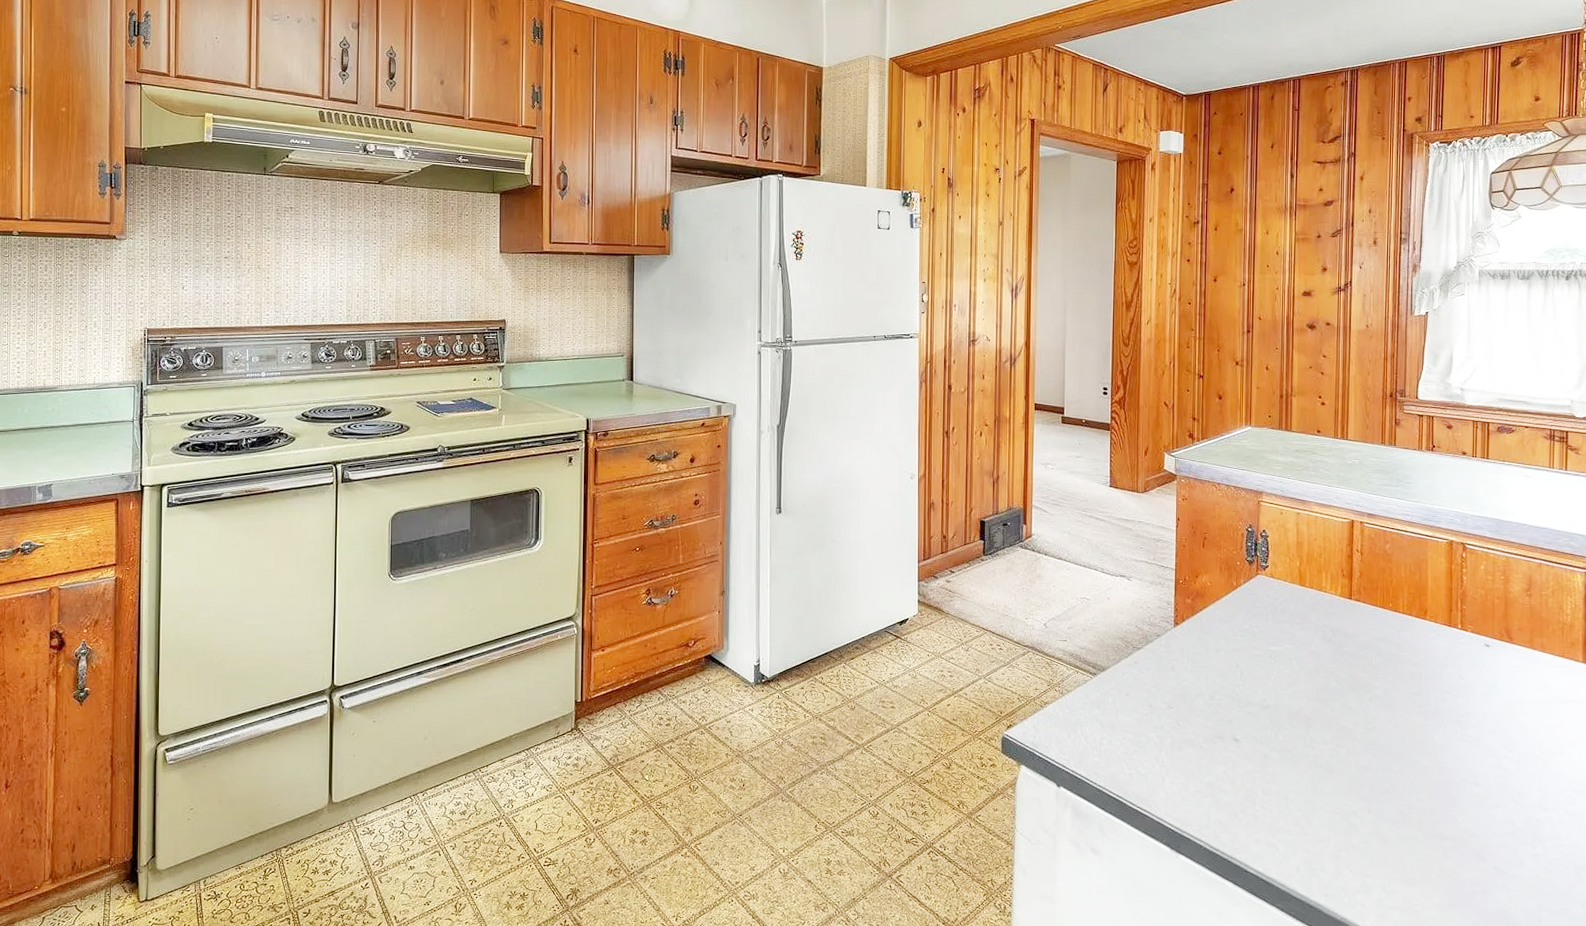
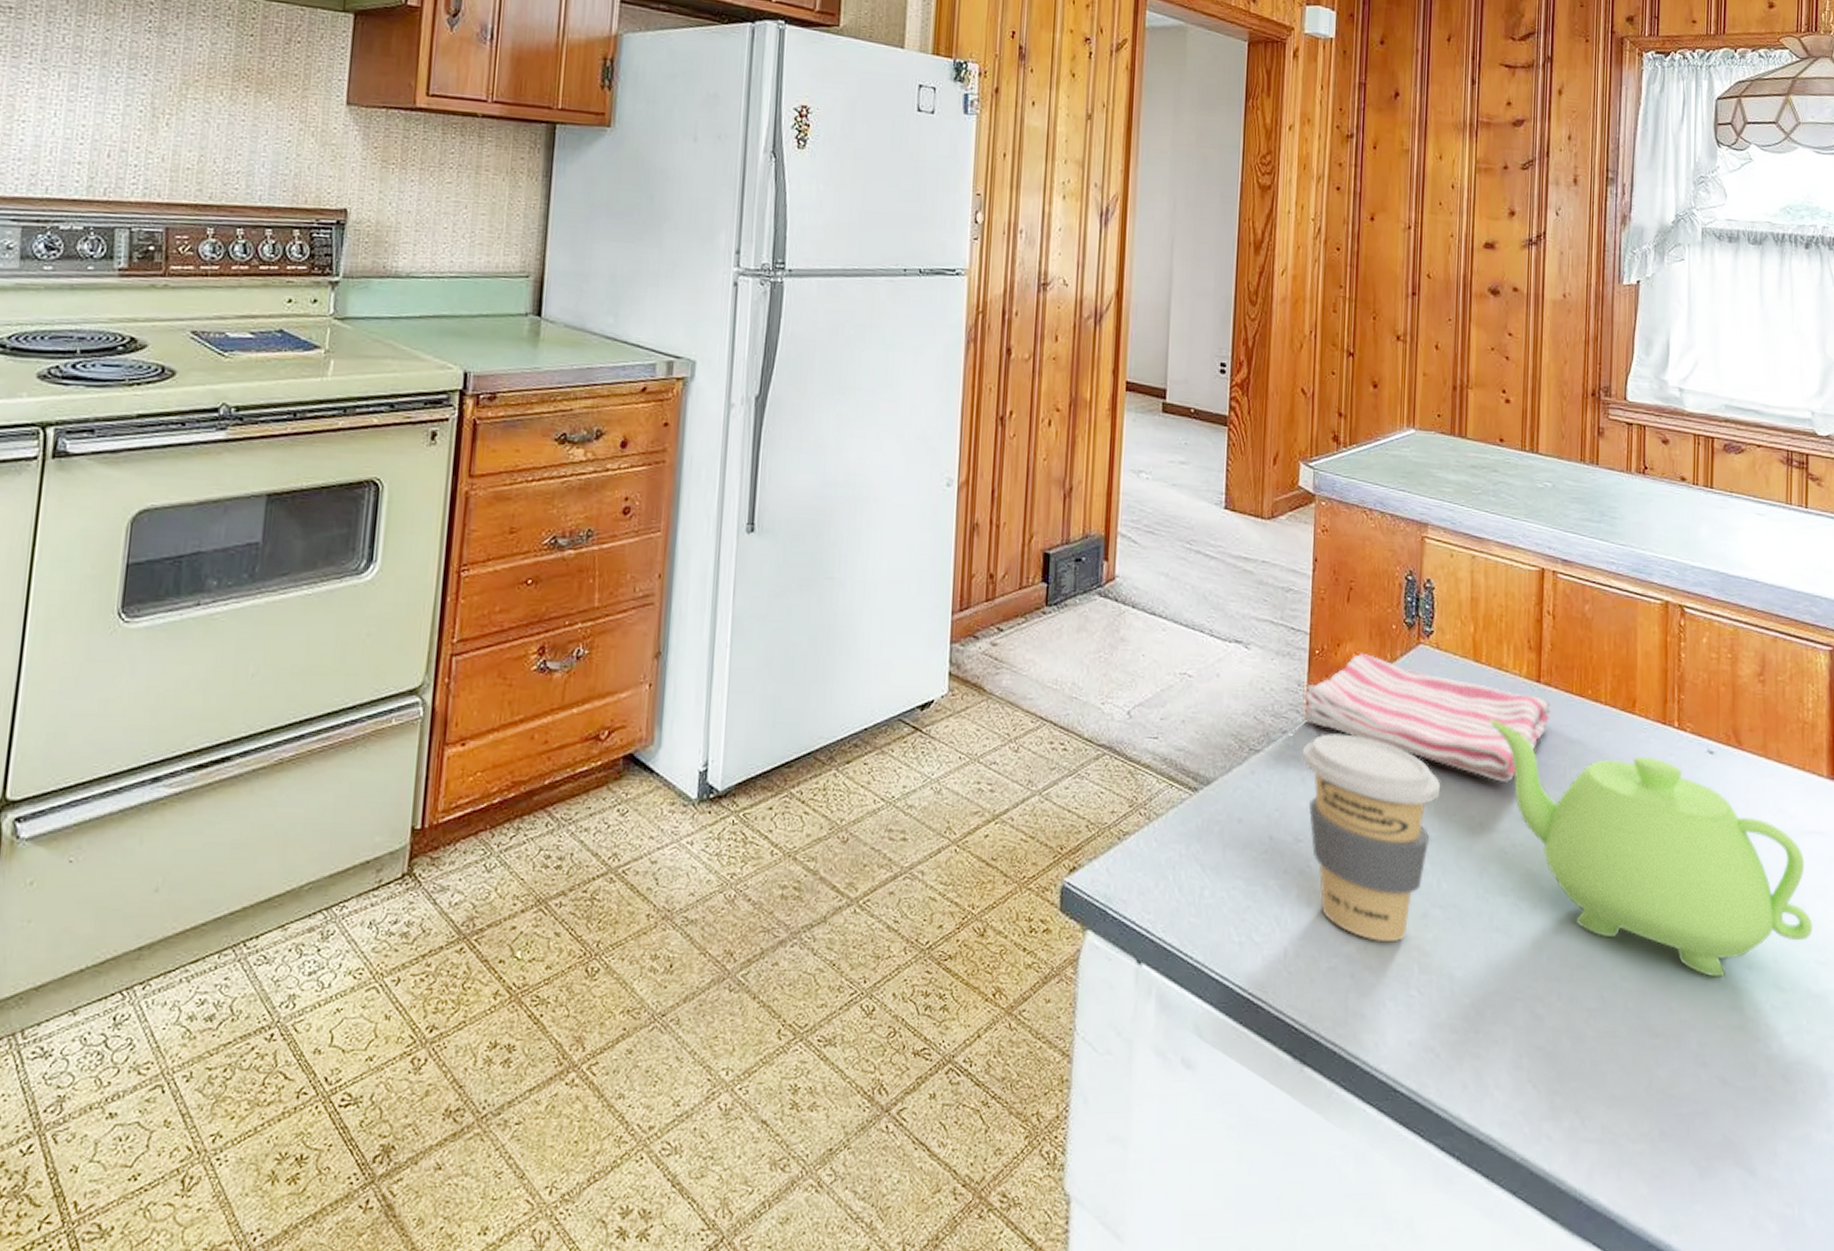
dish towel: none [1171,581,1361,669] -> present [1302,652,1552,784]
coffee cup: none [1172,636,1276,775] -> present [1302,733,1440,943]
teapot: none [1312,625,1570,800] -> present [1489,719,1813,978]

